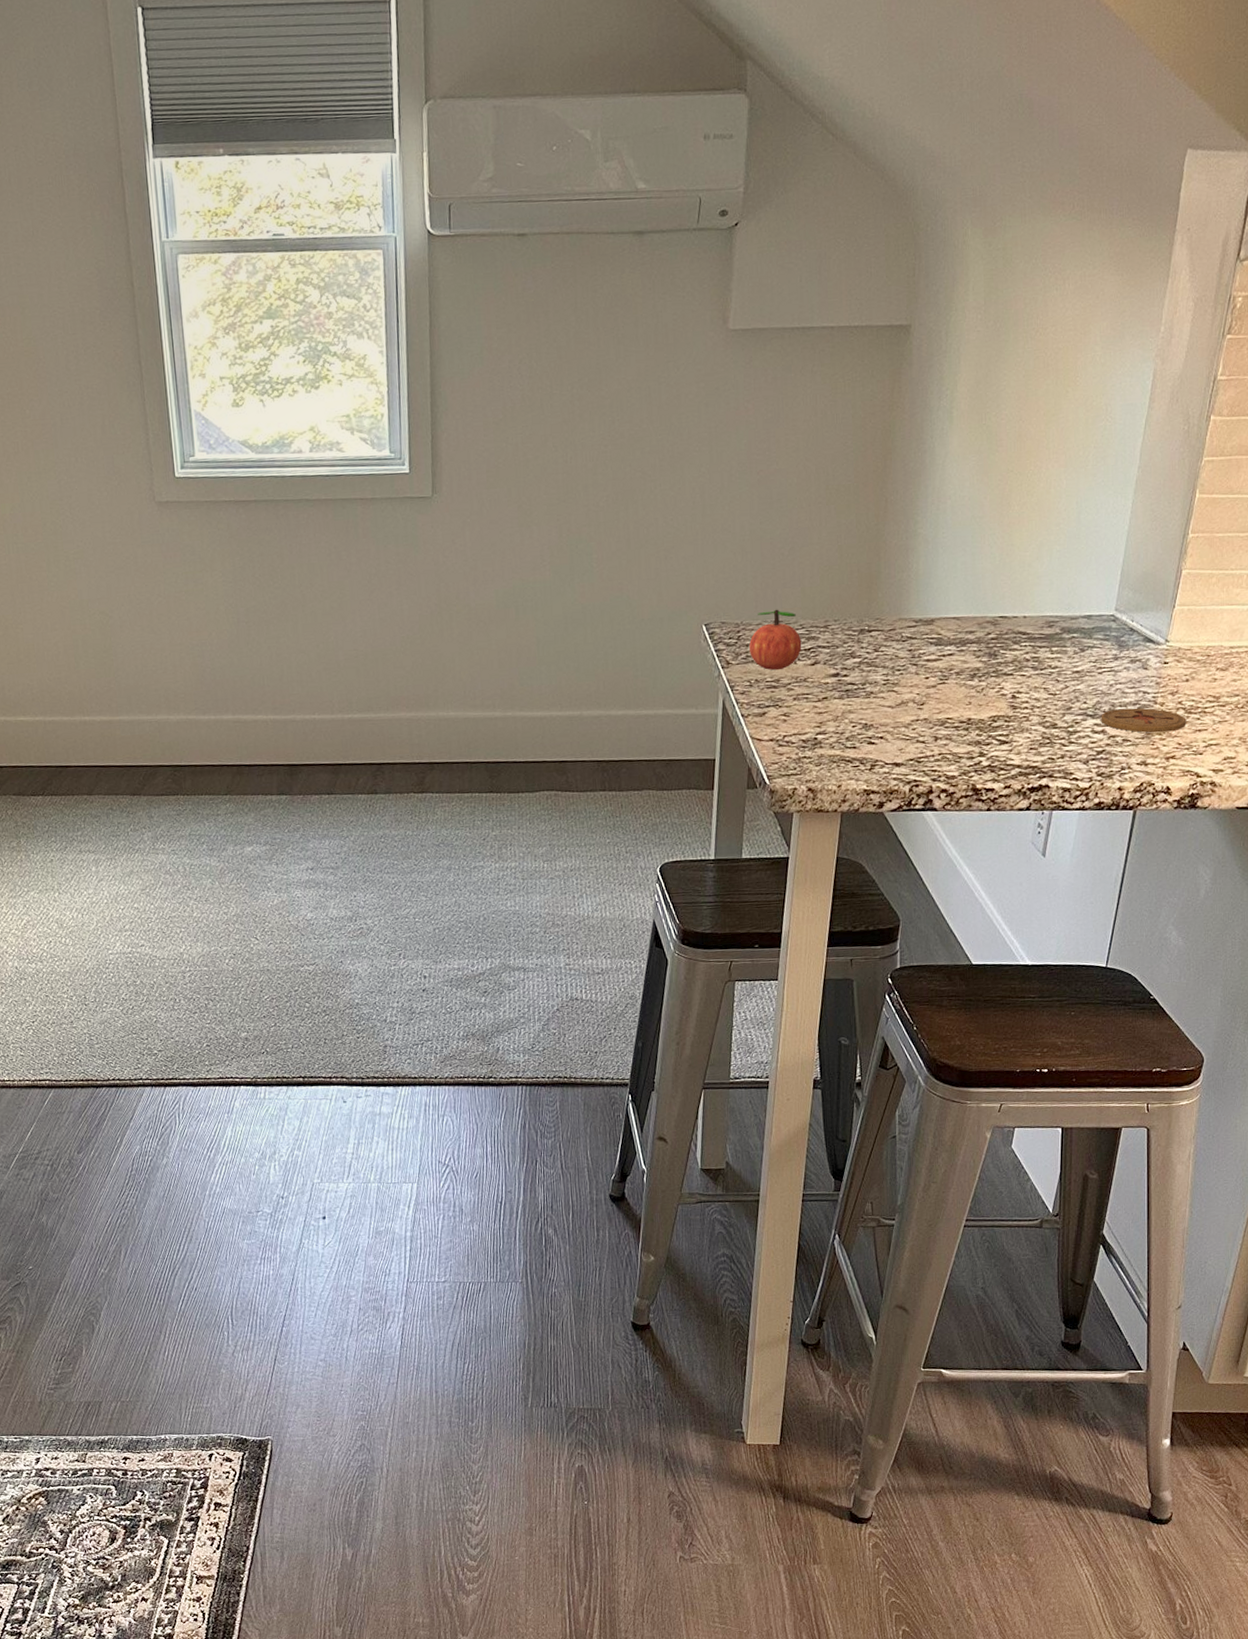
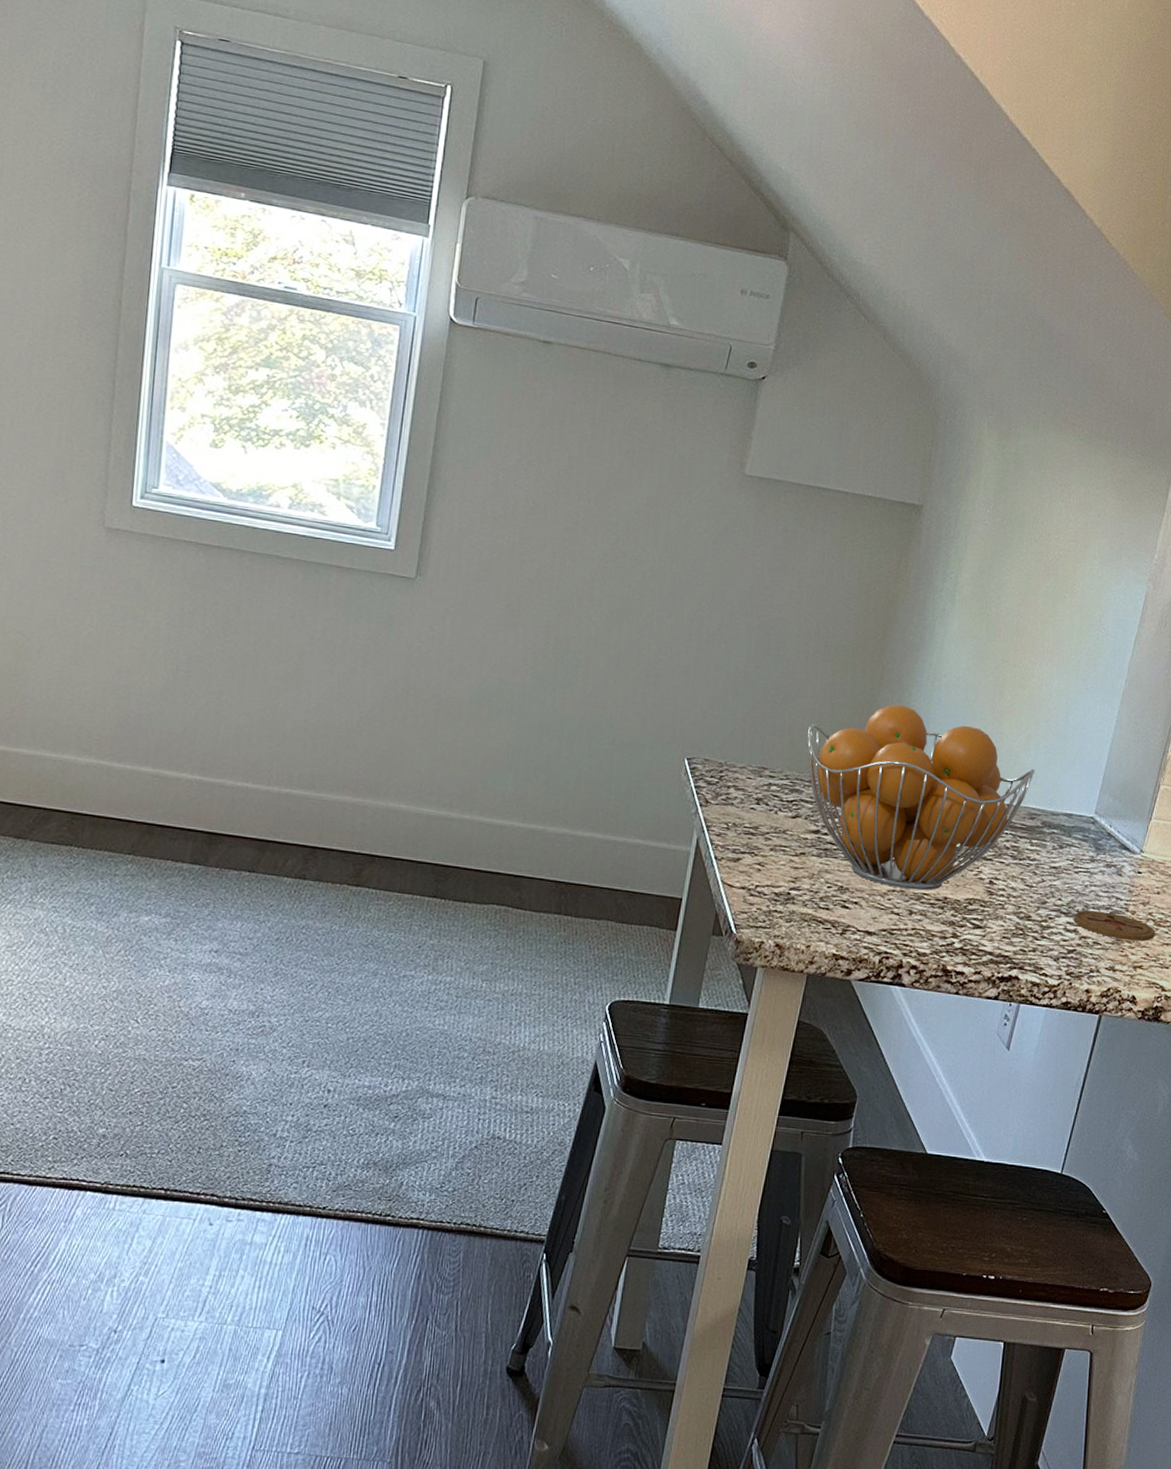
apple: present [748,609,802,671] -> none [730,755,785,818]
fruit basket: none [818,534,1050,717] -> present [807,704,1035,891]

